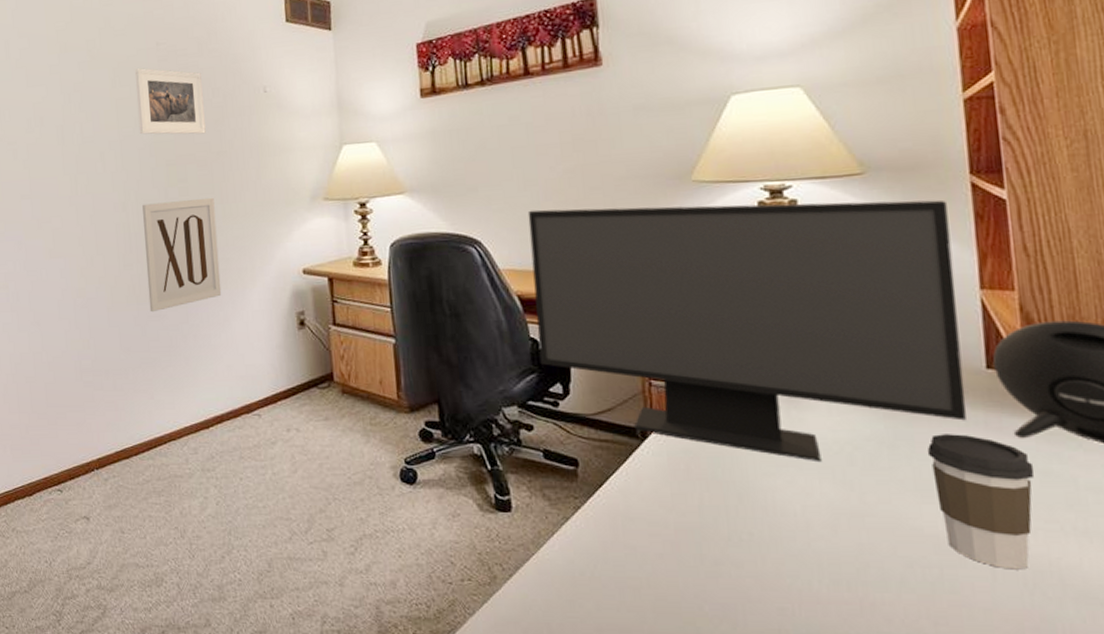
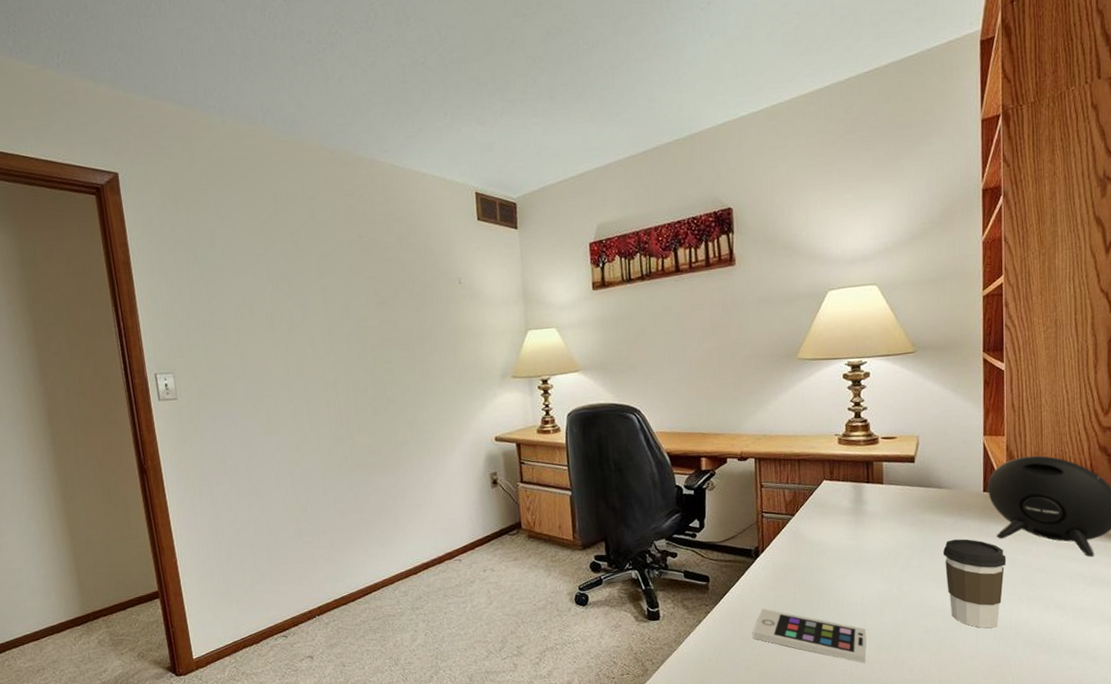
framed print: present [135,67,206,135] -> none [340,258,408,321]
wall art: present [142,197,222,313] -> none [351,377,426,479]
computer monitor: present [527,199,967,463] -> none [676,371,969,566]
smartphone: none [642,509,815,602] -> present [753,608,867,664]

